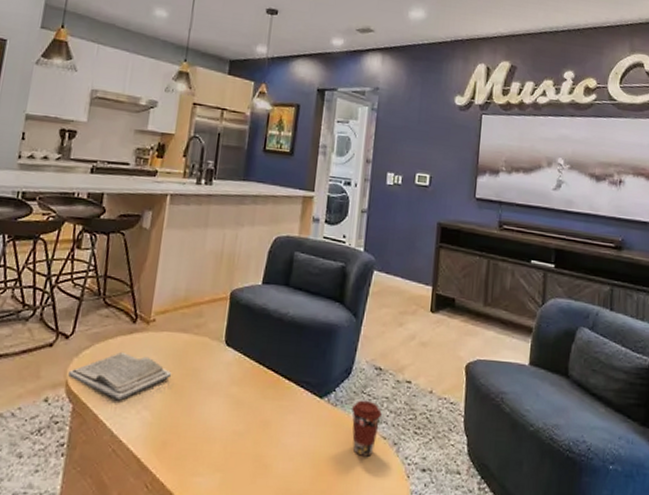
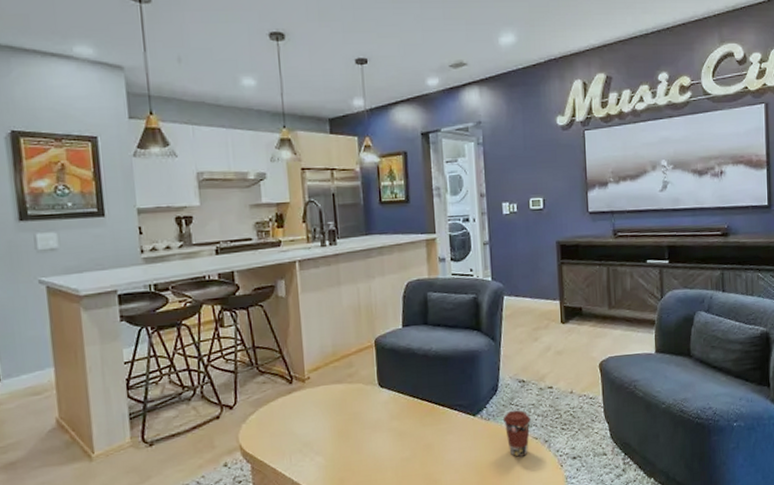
book: present [68,352,172,401] -> none [240,410,336,453]

